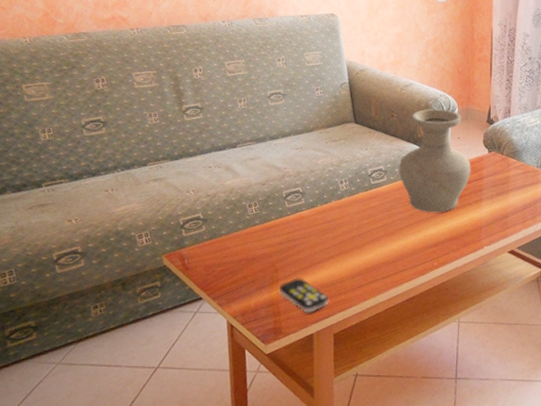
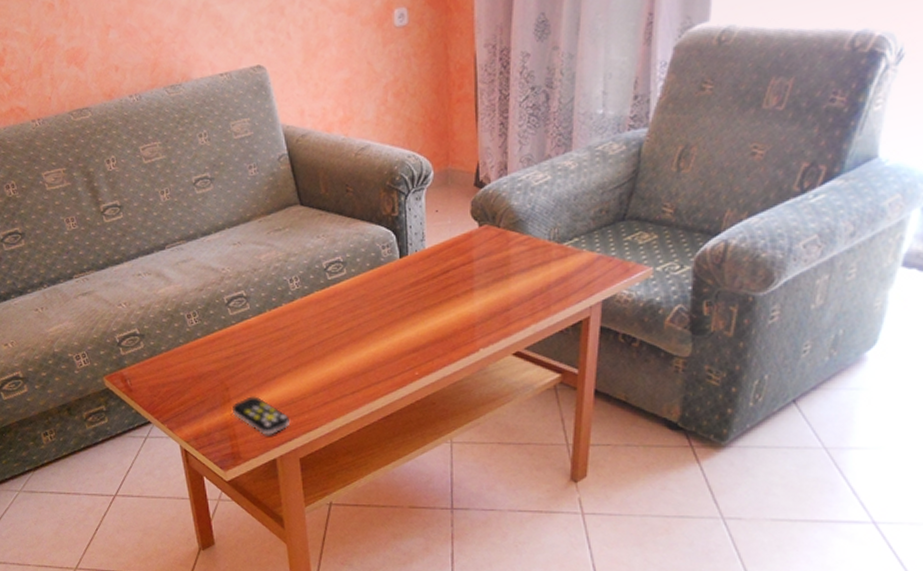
vase: present [398,108,471,213] -> none [360,174,456,311]

